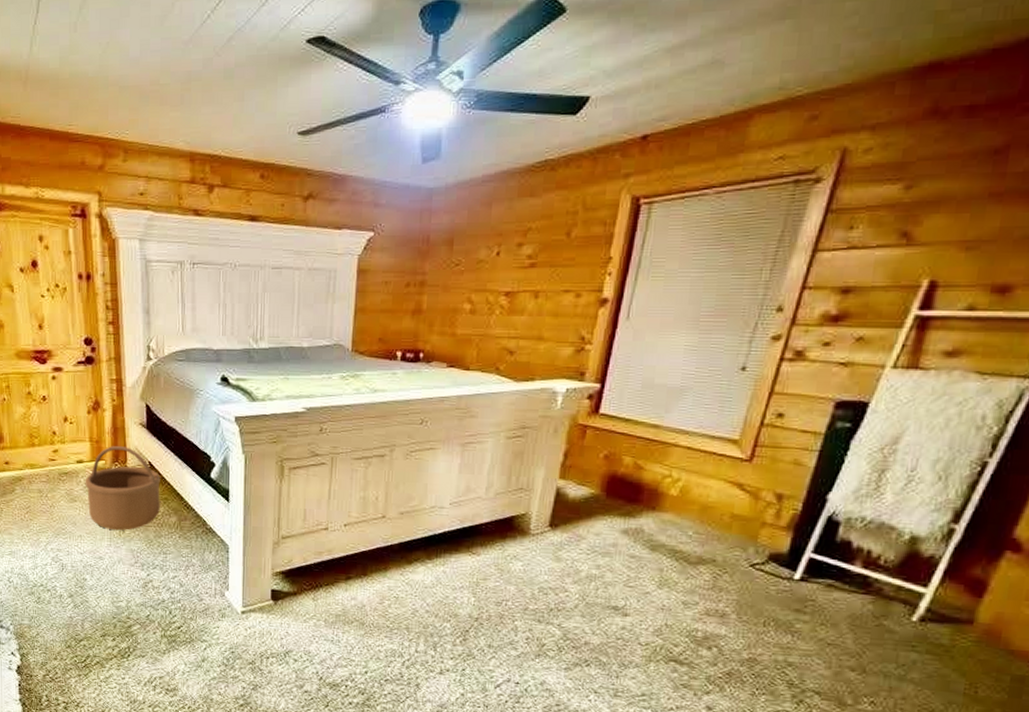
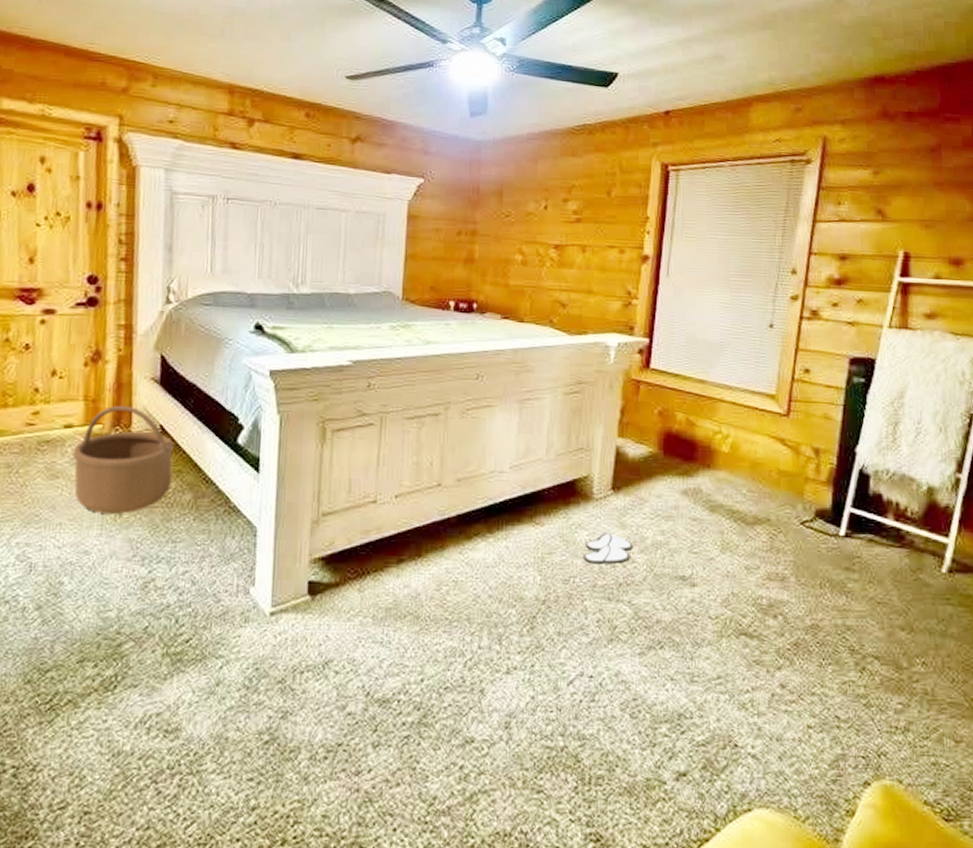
slippers: none [517,564,567,592] -> present [584,533,633,564]

